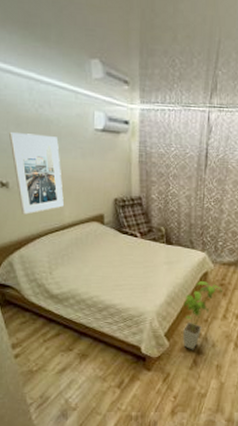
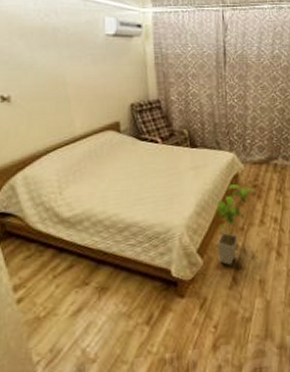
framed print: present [9,132,64,215] -> none [12,43,74,130]

